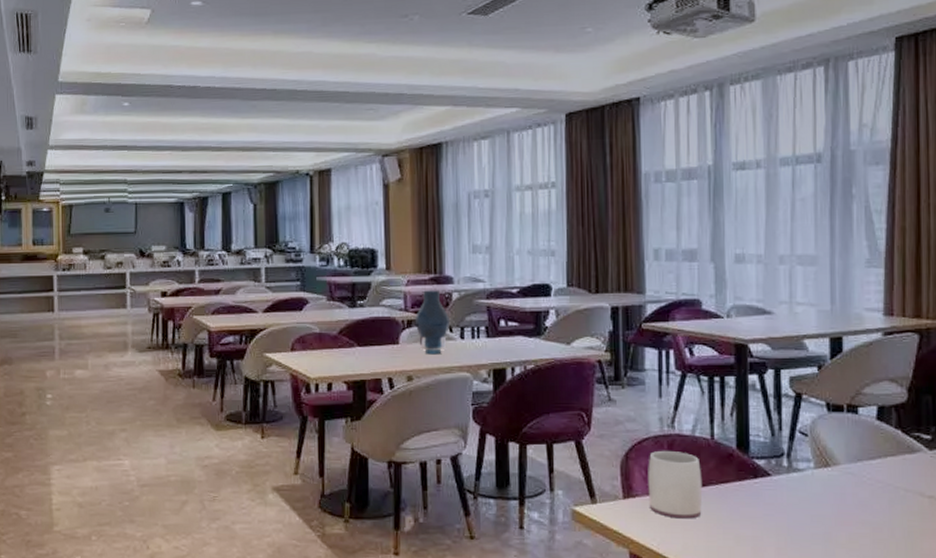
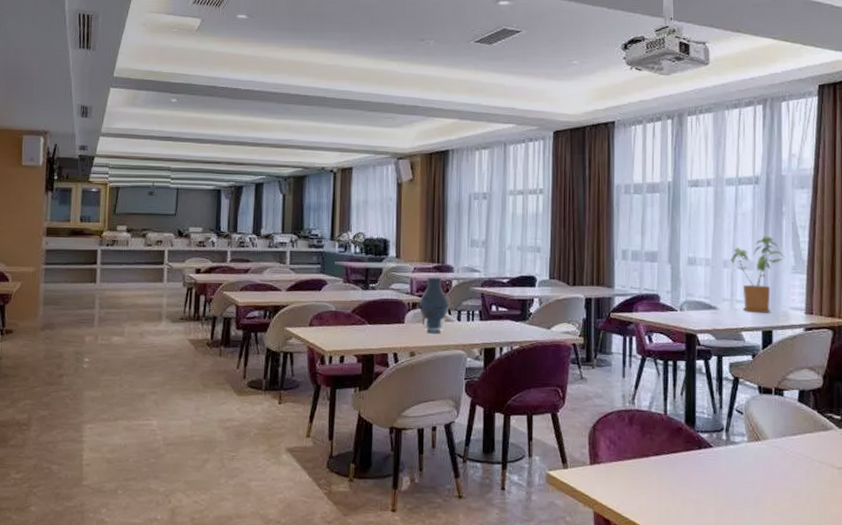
mug: present [648,450,703,519] -> none [611,423,656,484]
house plant: none [788,224,857,318] -> present [731,236,785,314]

